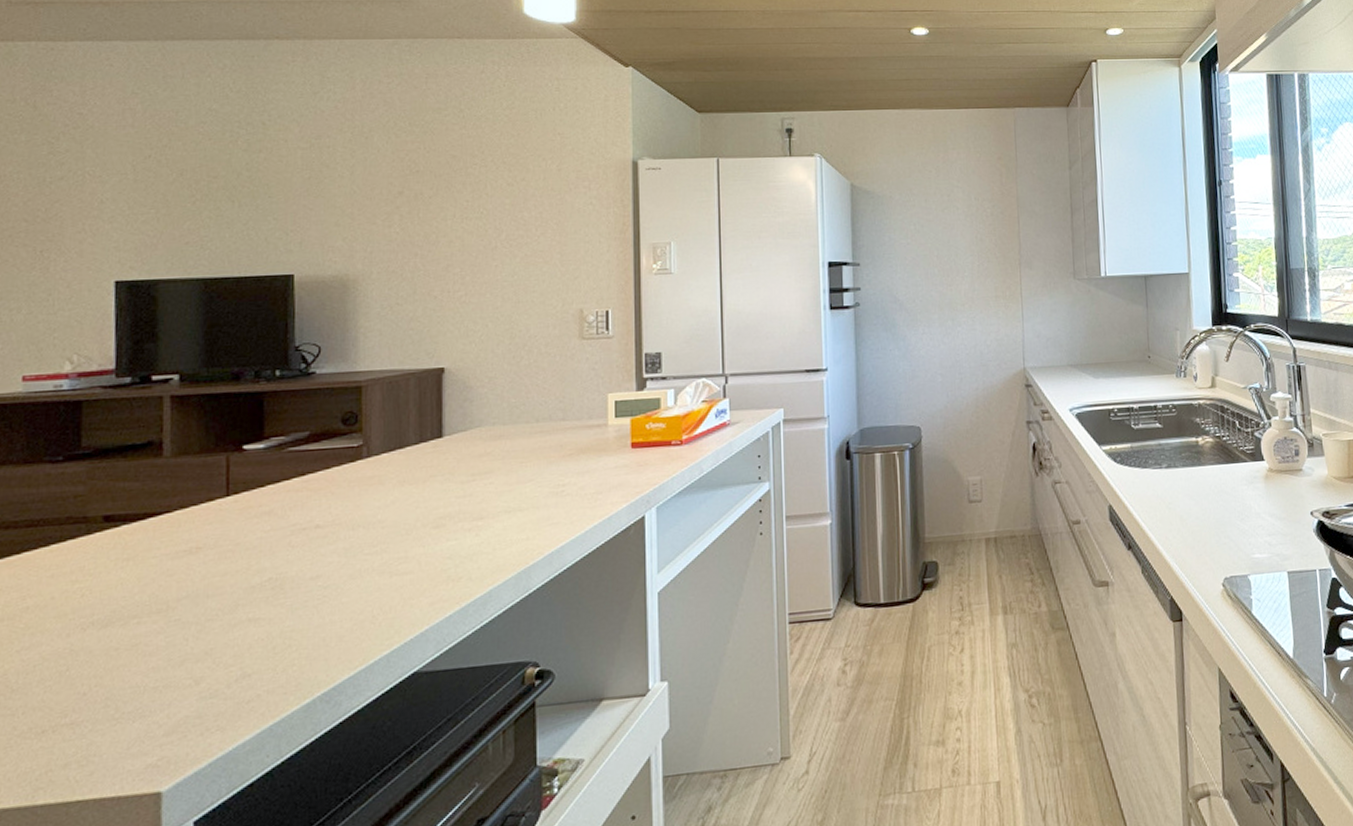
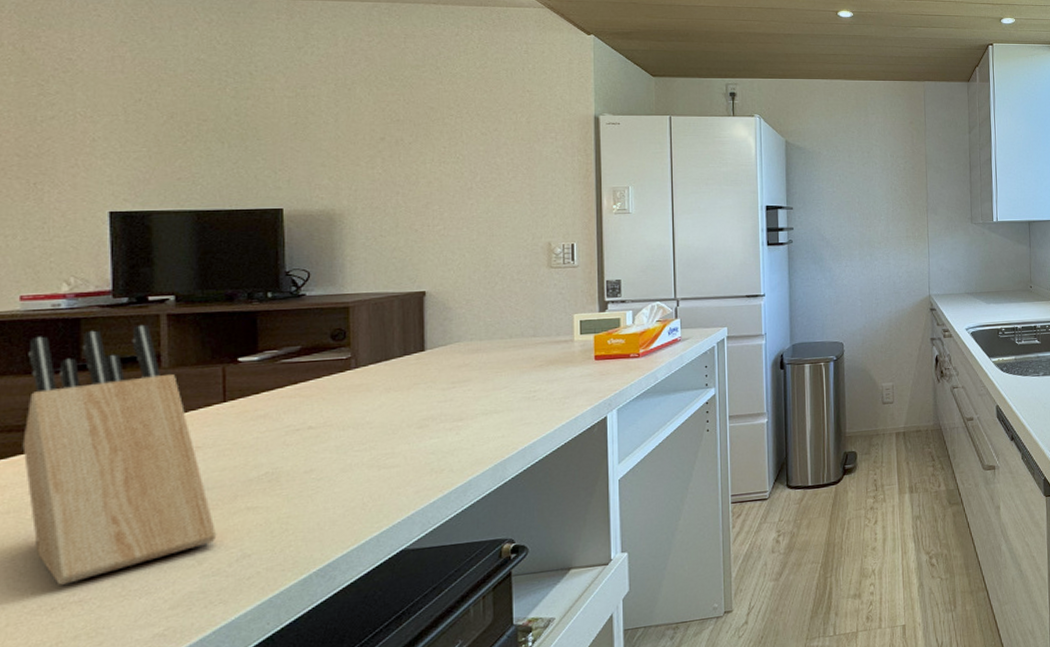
knife block: none [19,407,216,706] -> present [22,324,217,586]

